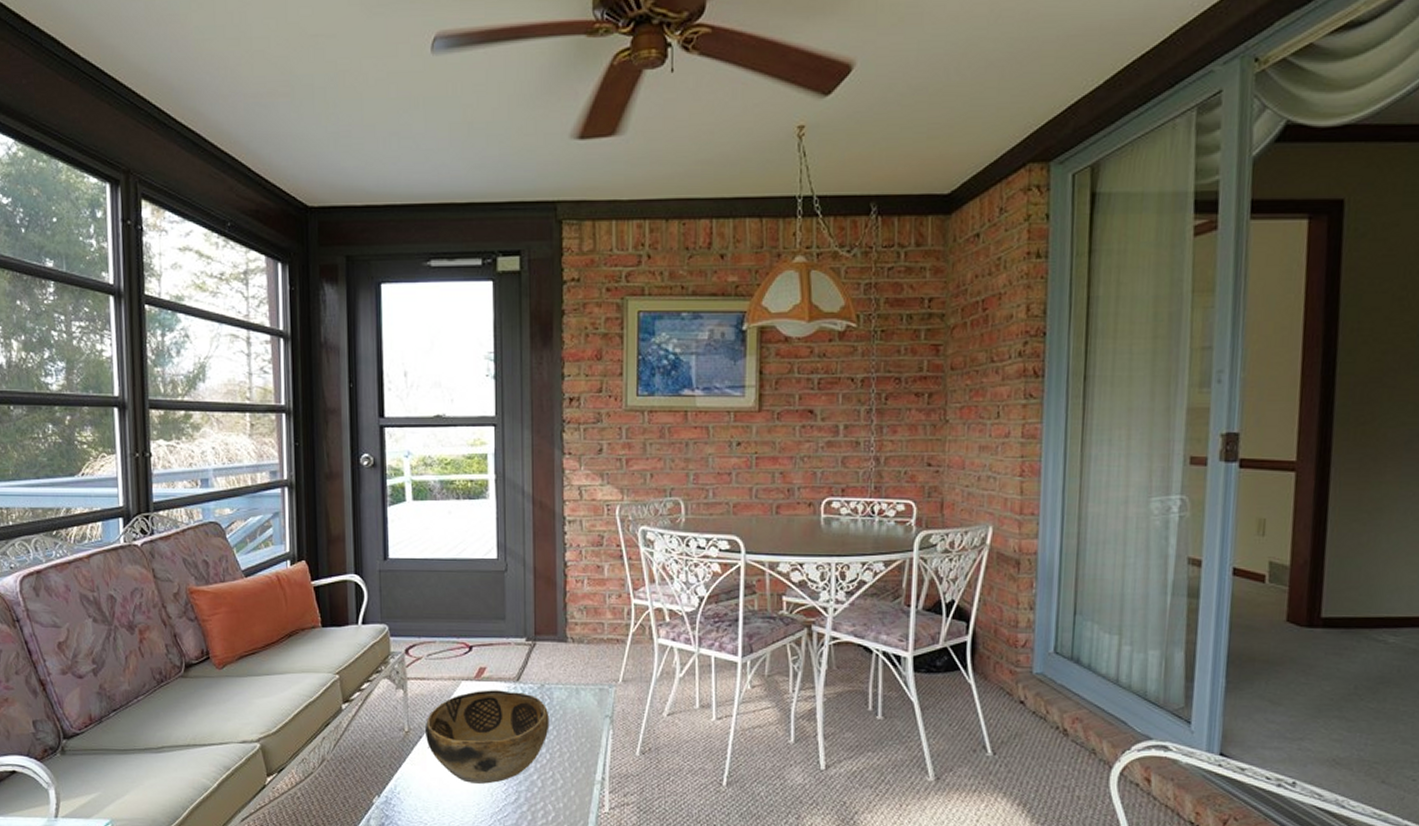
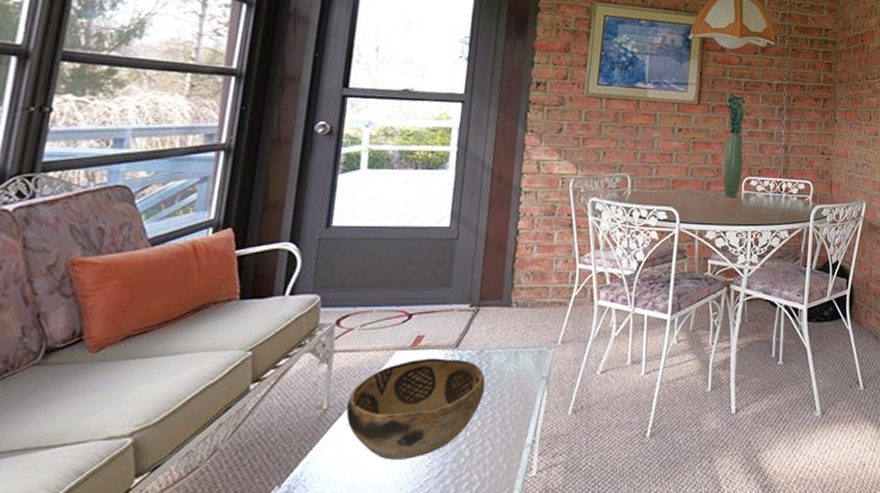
vase: none [795,391,822,524] -> present [723,90,747,199]

